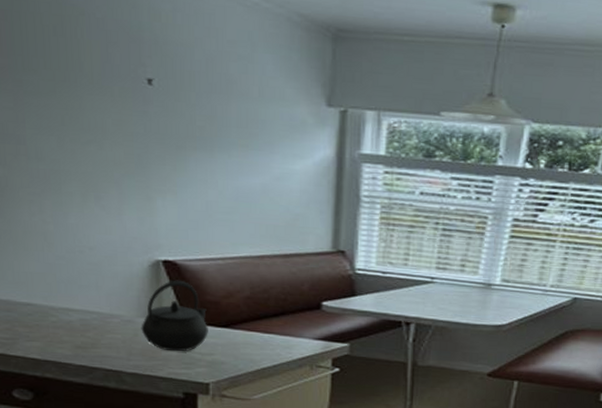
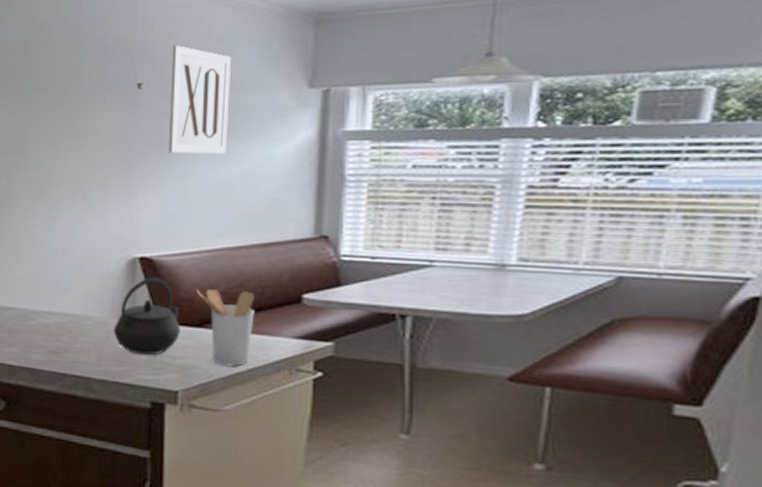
wall art: none [184,40,248,165] -> present [169,44,231,154]
utensil holder: none [221,293,278,363] -> present [195,289,255,367]

